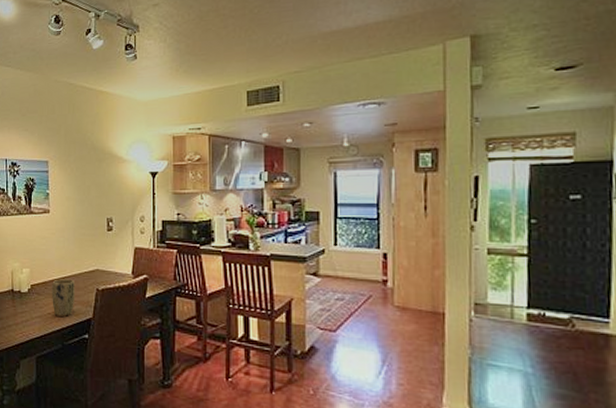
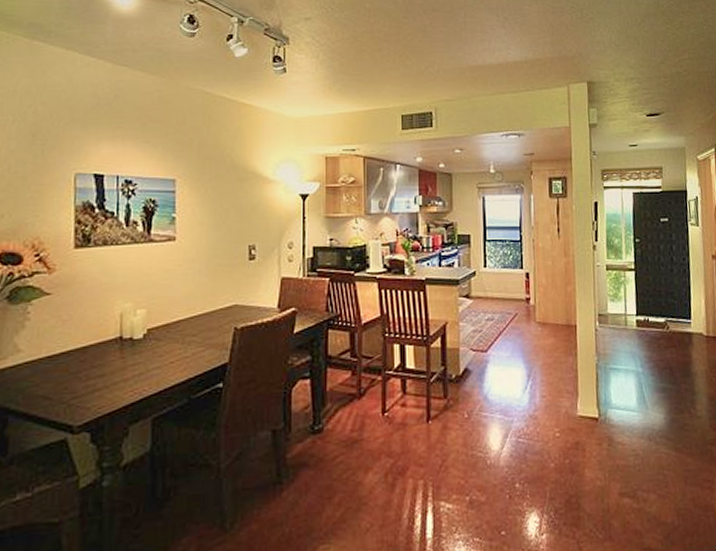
plant pot: present [52,279,76,317] -> none [176,318,208,365]

